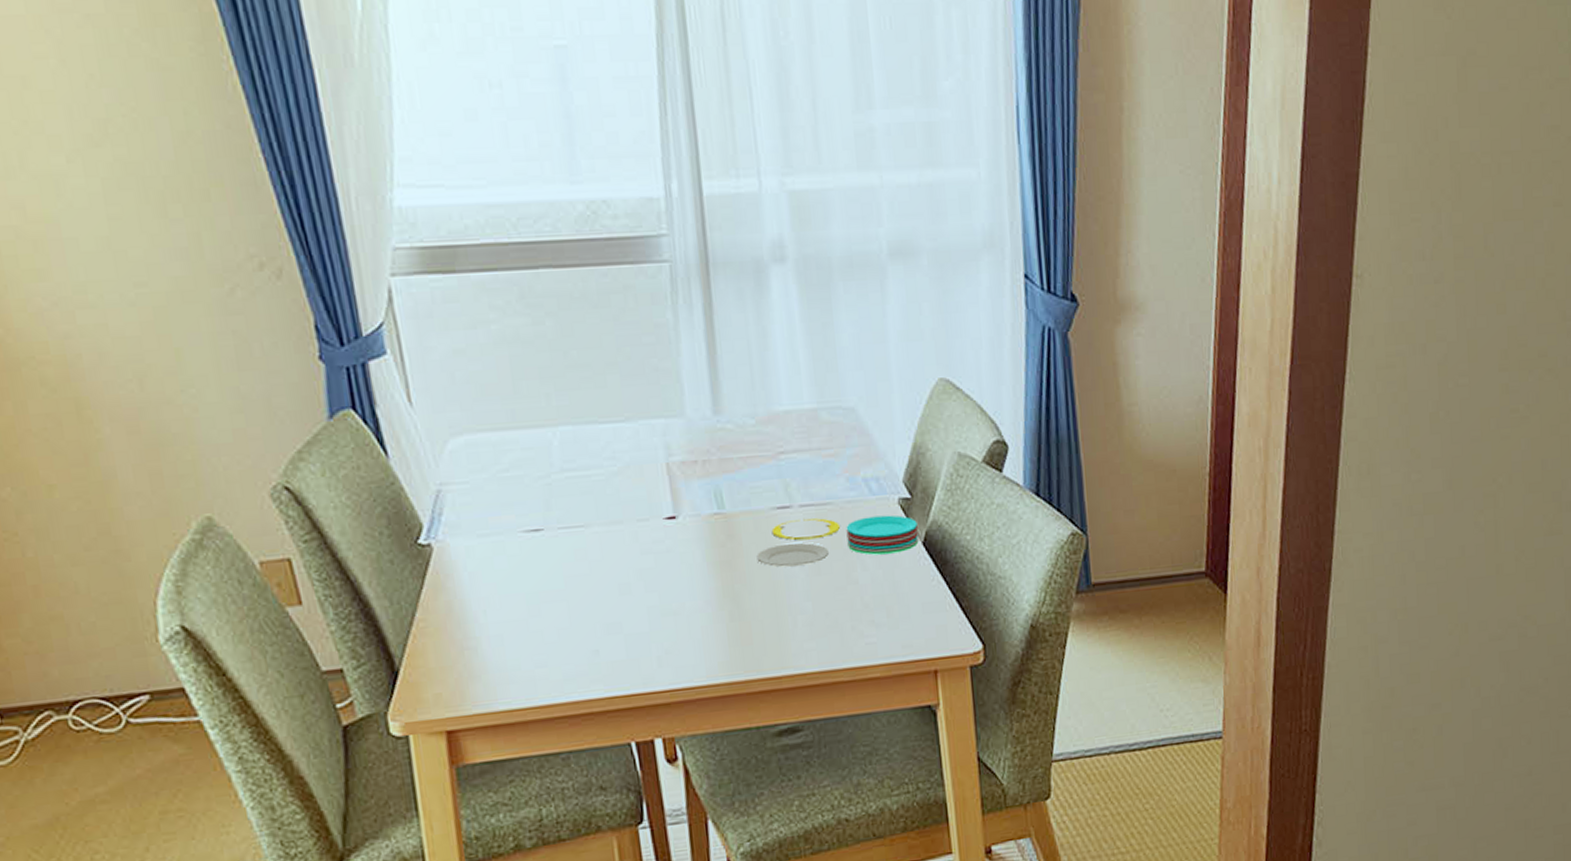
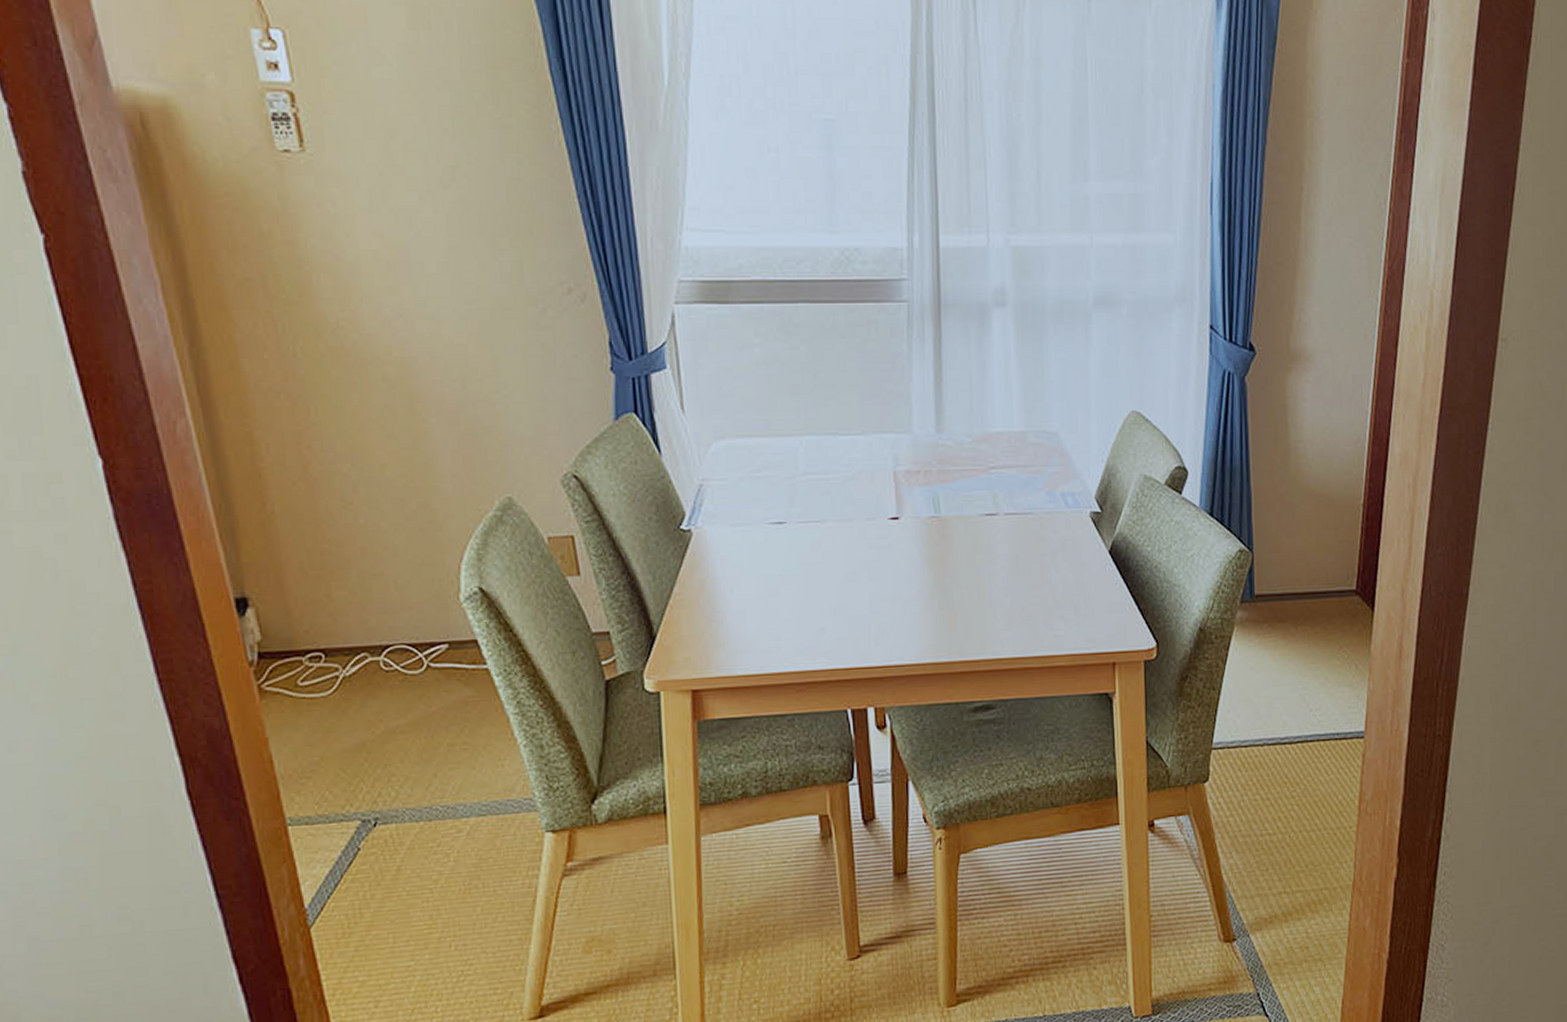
plate: present [756,515,919,567] -> none [965,525,1106,566]

